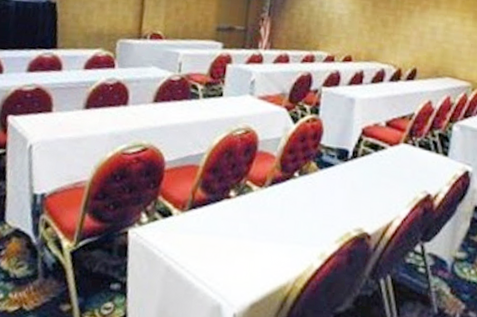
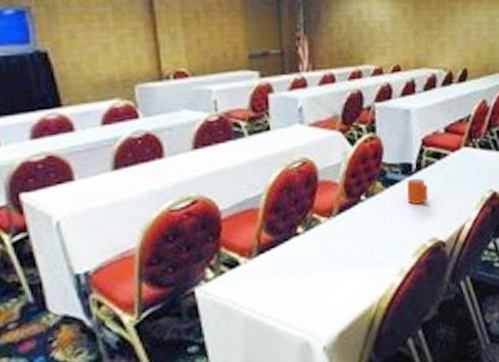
mug: none [338,164,362,191] -> present [406,178,429,204]

